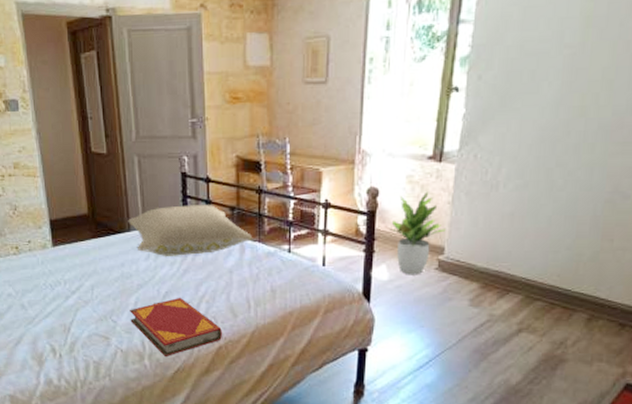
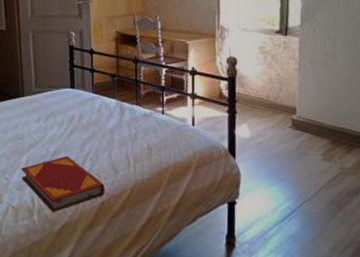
pillow: present [128,205,253,257] -> none [22,73,131,120]
potted plant: present [391,191,446,275] -> none [249,60,296,133]

